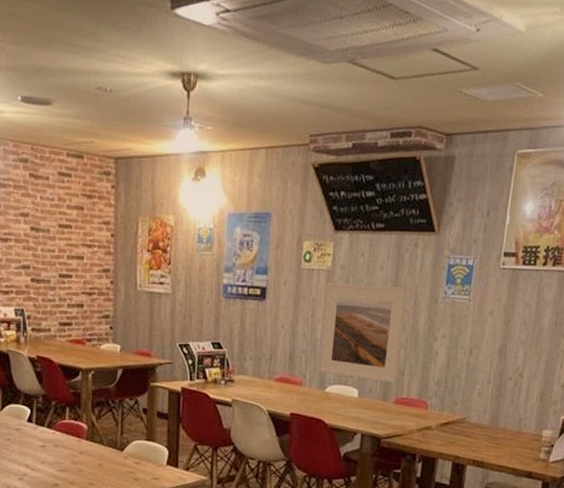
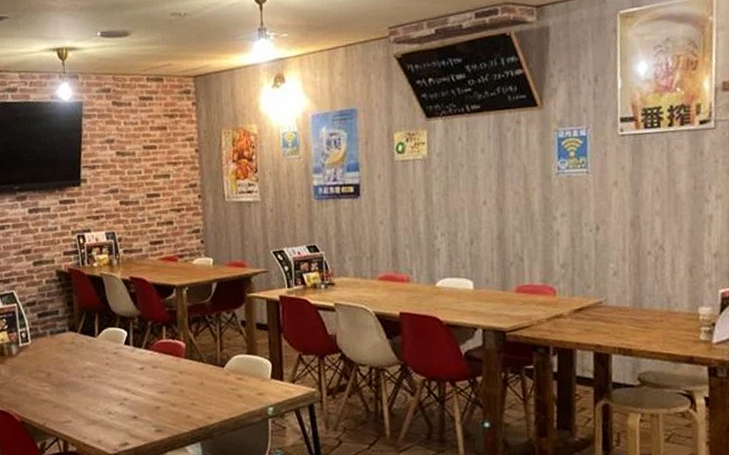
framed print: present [320,283,407,383] -> none [424,167,516,271]

